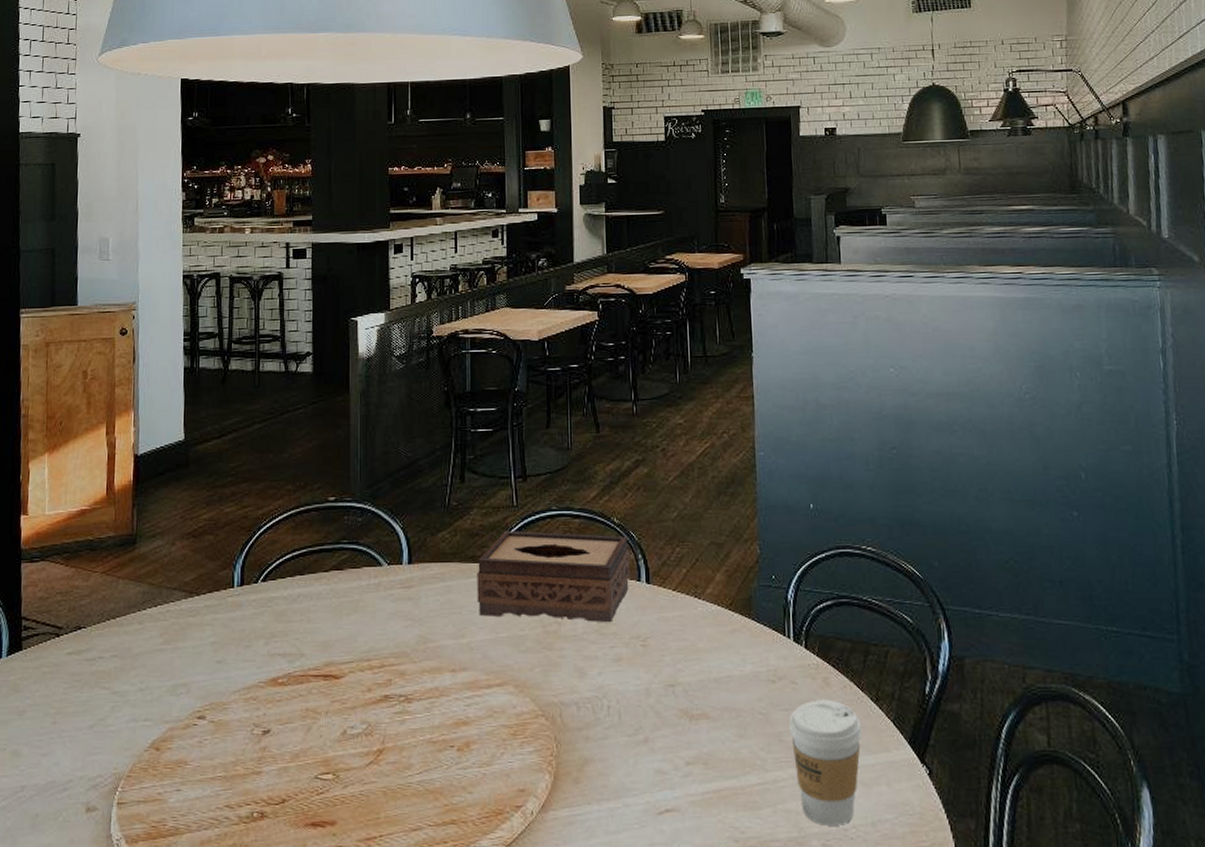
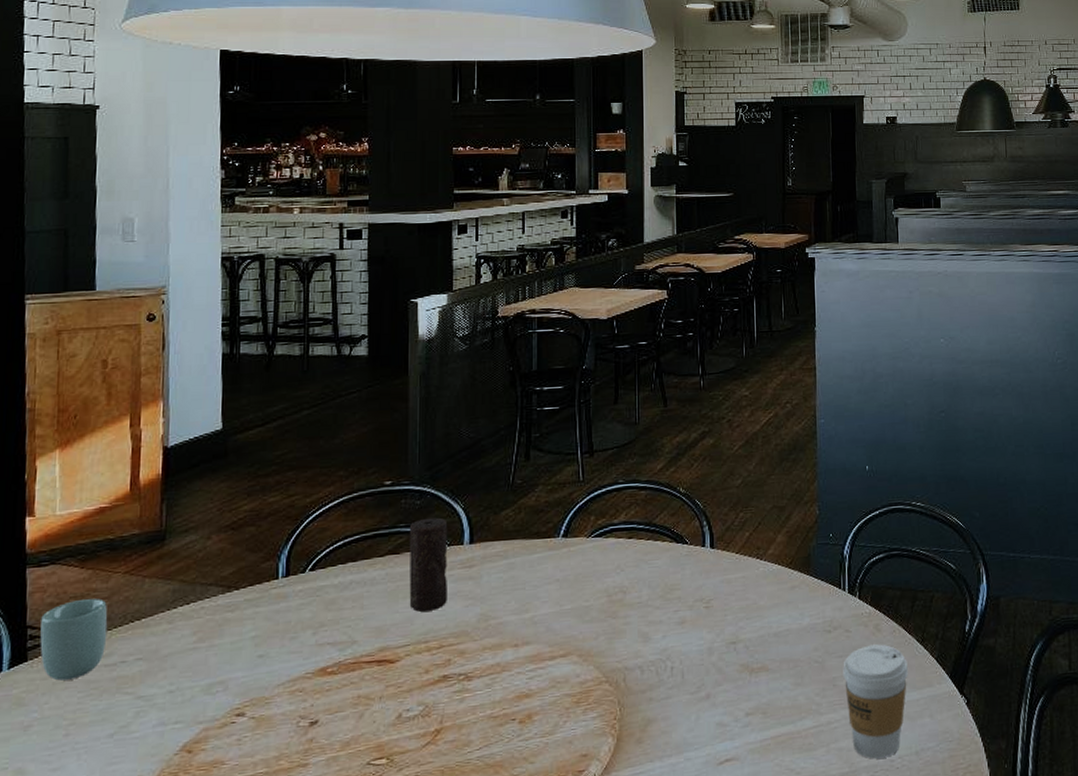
cup: none [32,596,88,671] -> present [40,598,108,681]
candle: none [351,536,388,629] -> present [409,517,448,612]
tissue box: present [477,531,630,623] -> none [541,504,695,591]

